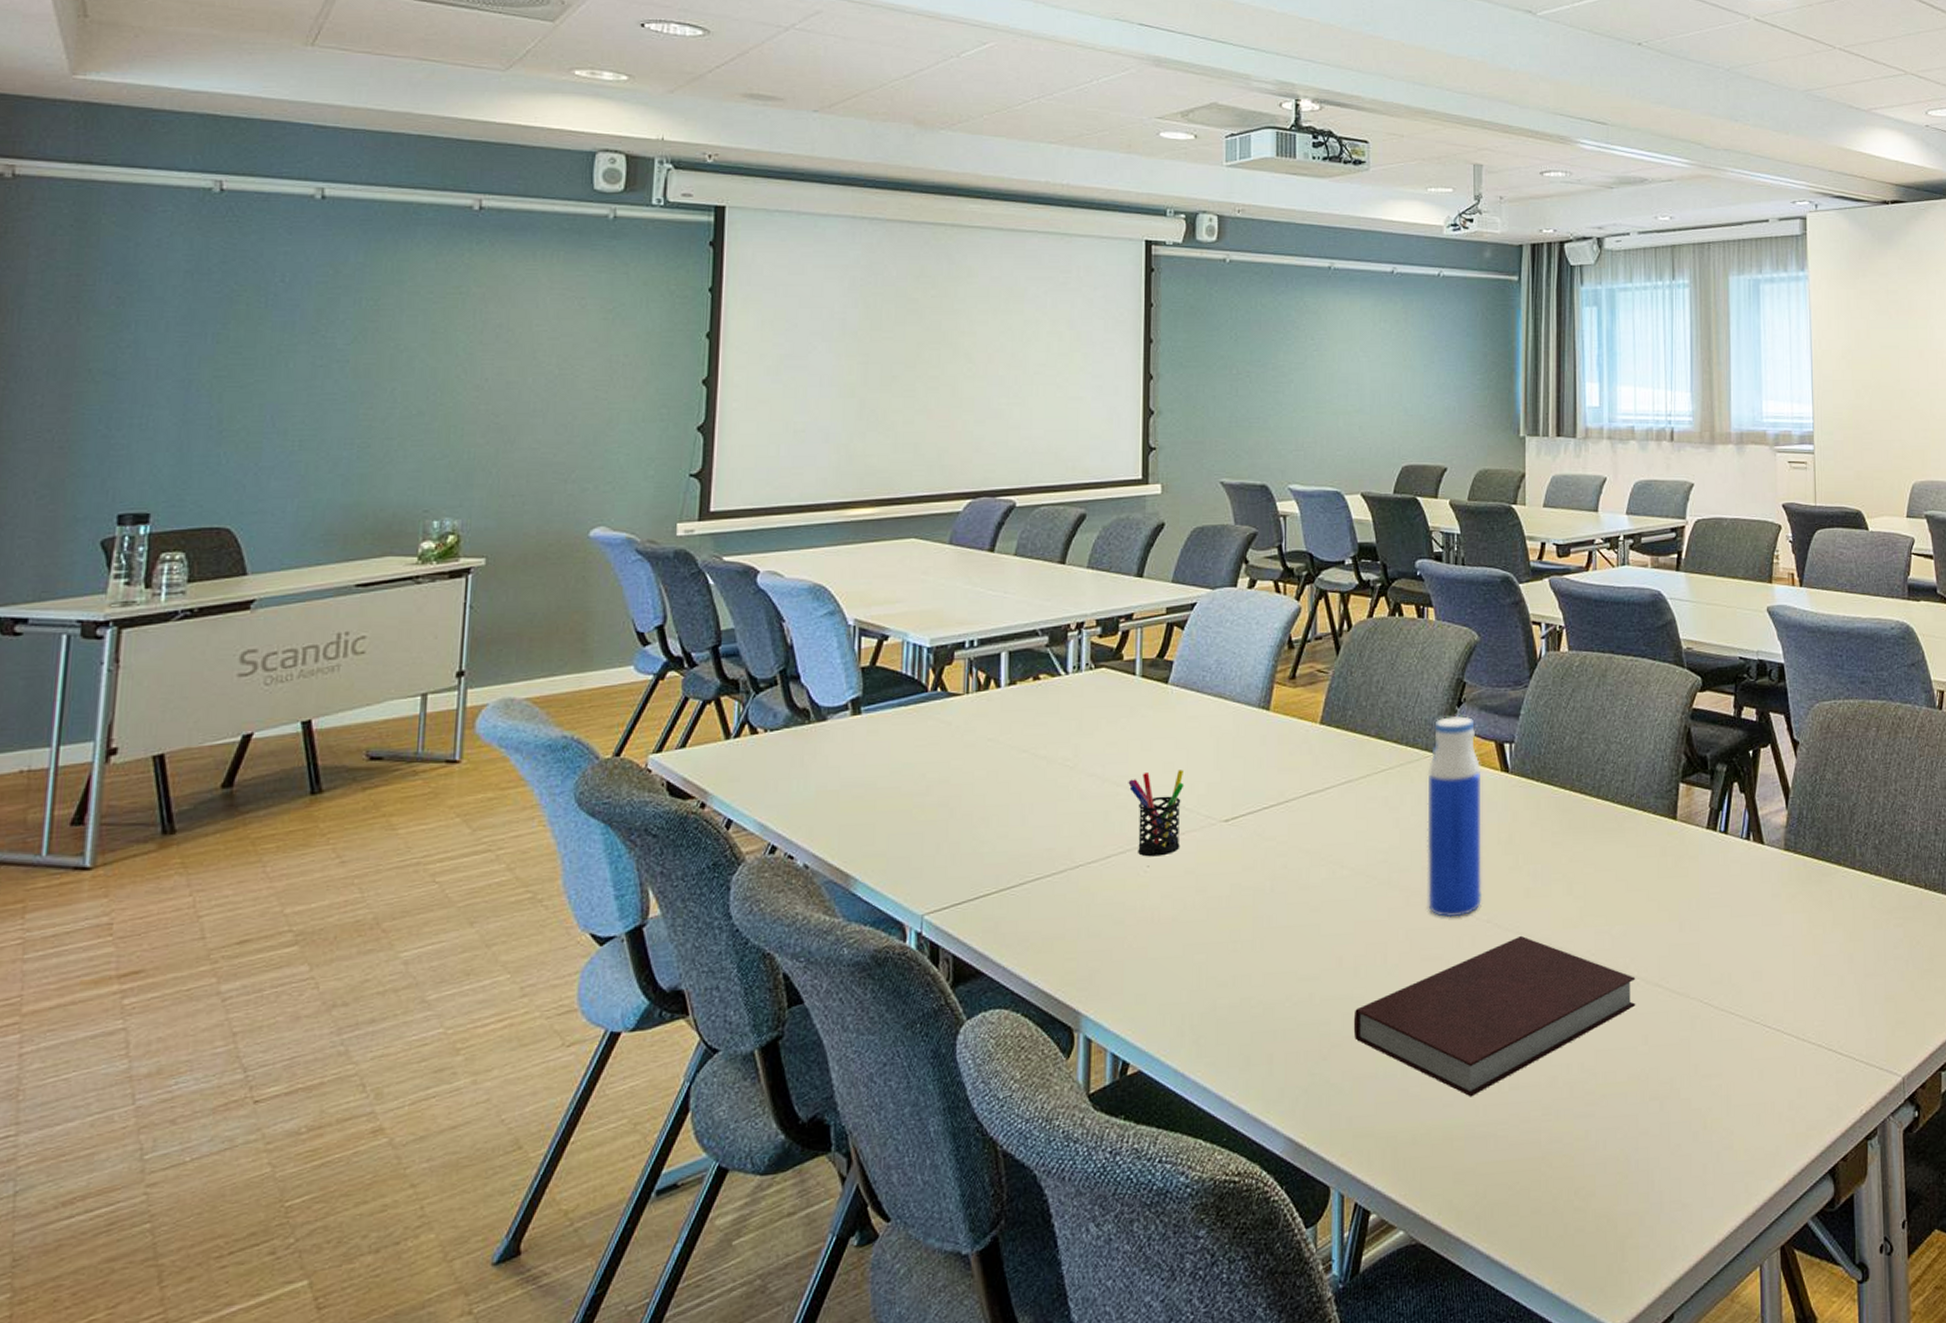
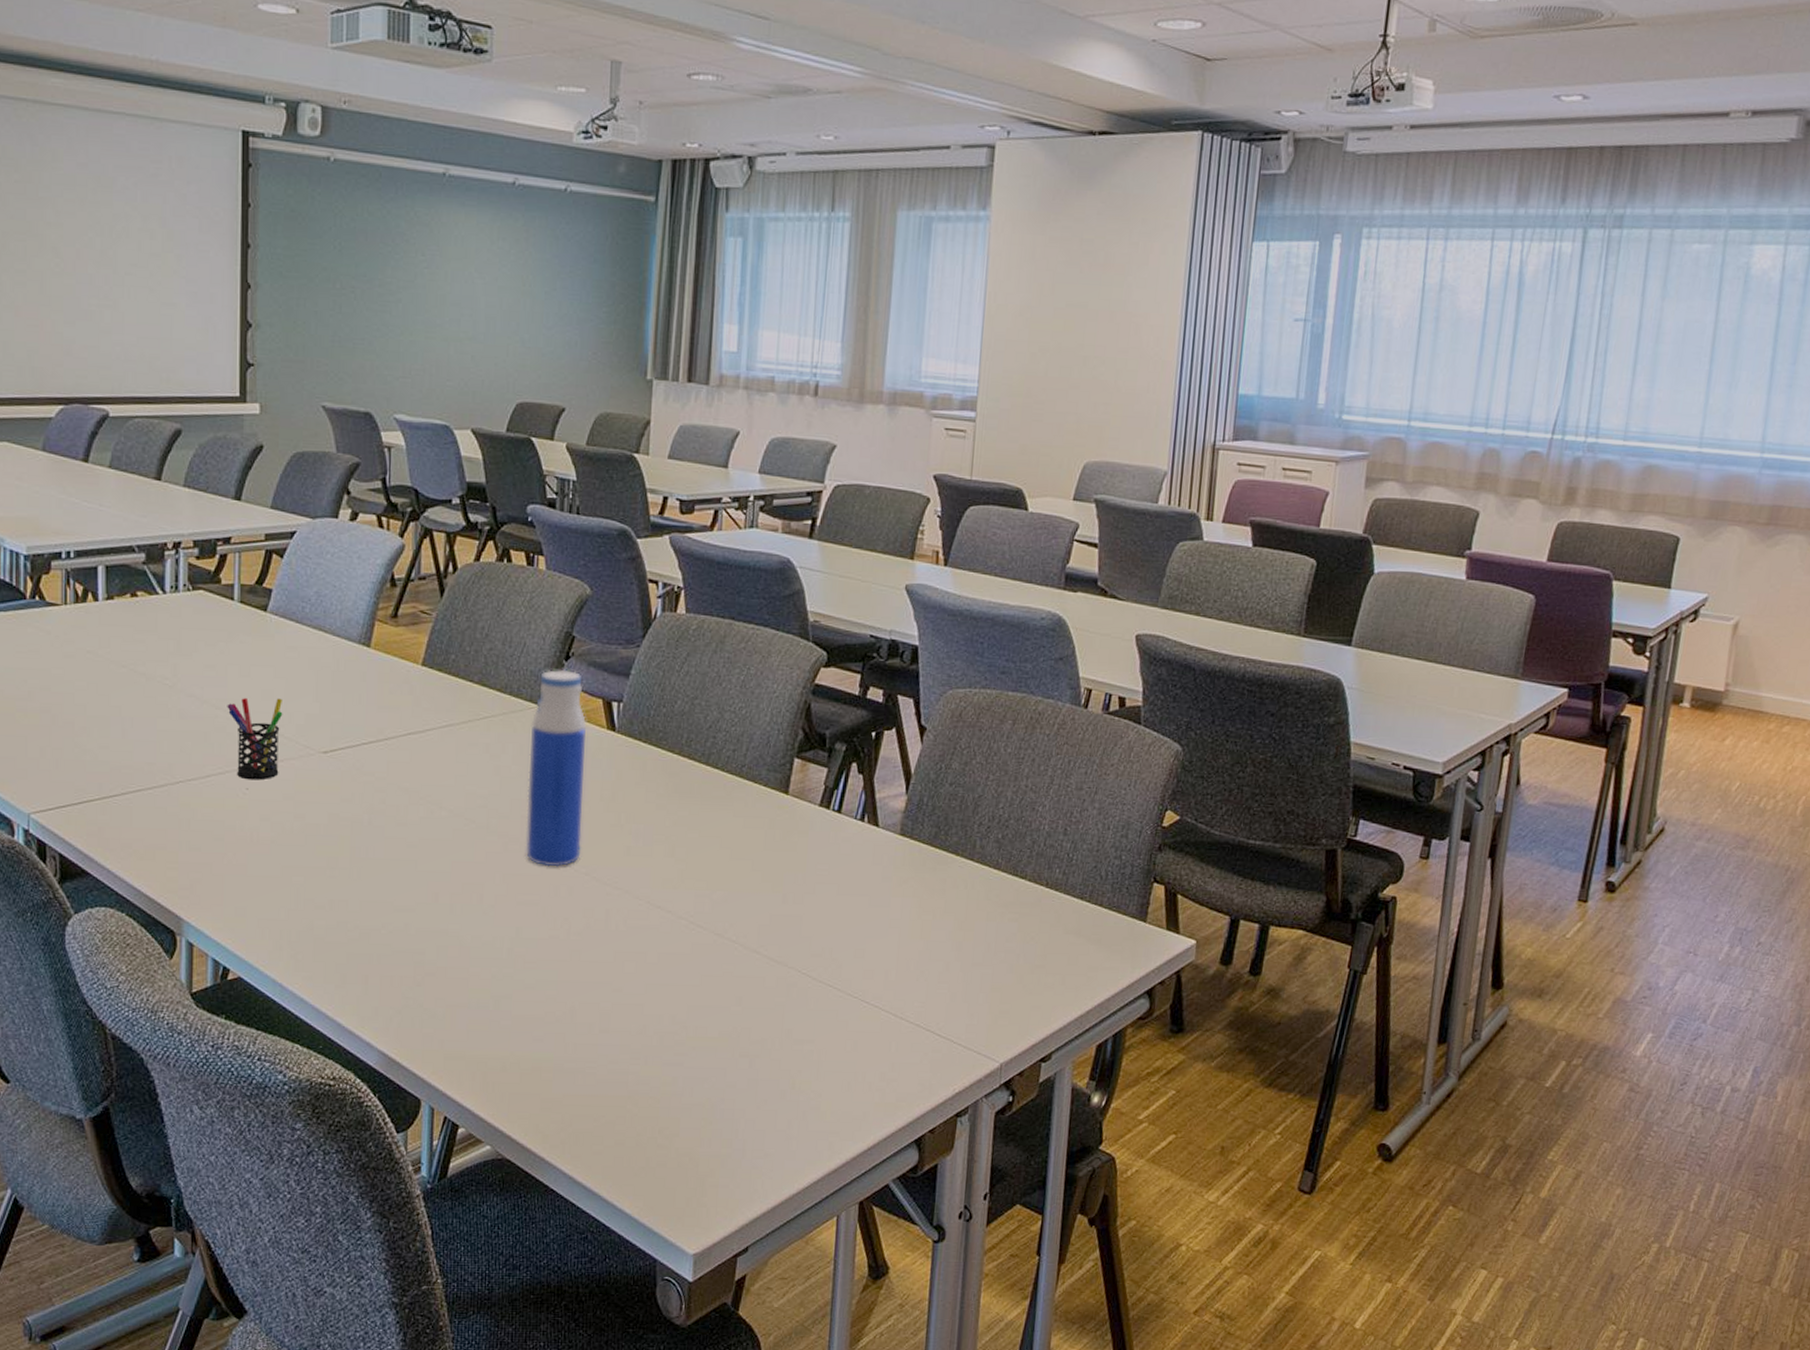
notebook: present [1353,935,1636,1097] -> none [447,890,734,1035]

